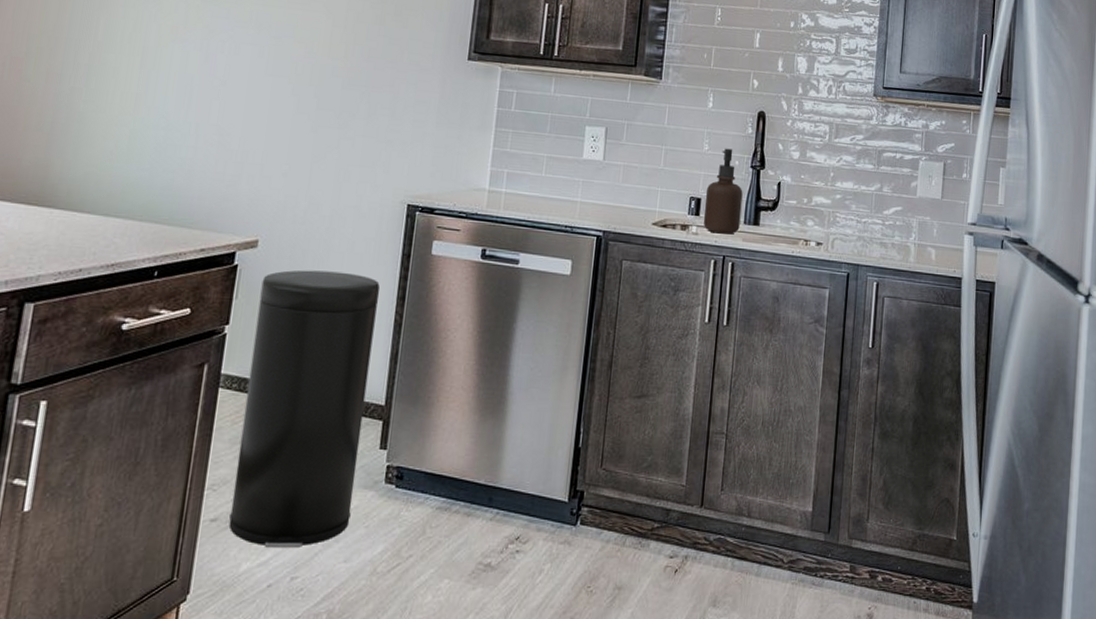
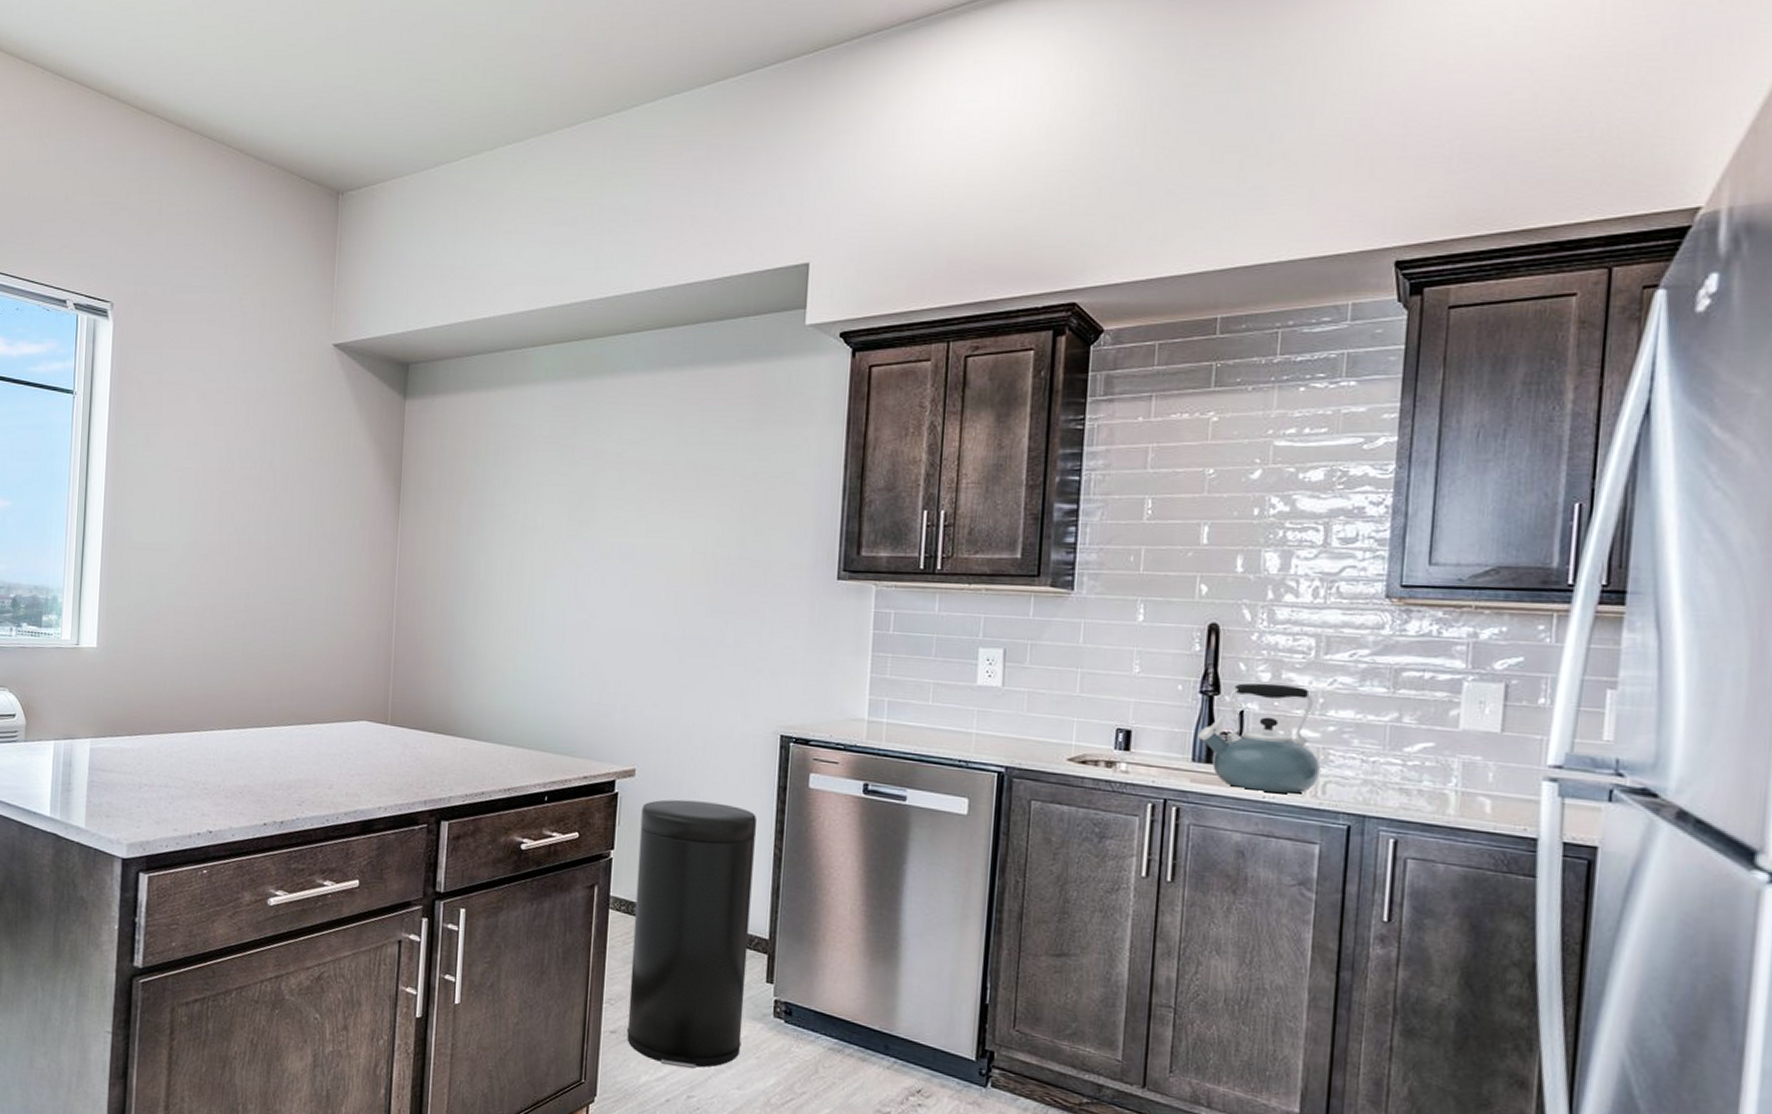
soap dispenser: present [703,148,743,235] -> none [1135,670,1190,774]
kettle: none [748,160,831,250] -> present [1197,682,1321,795]

